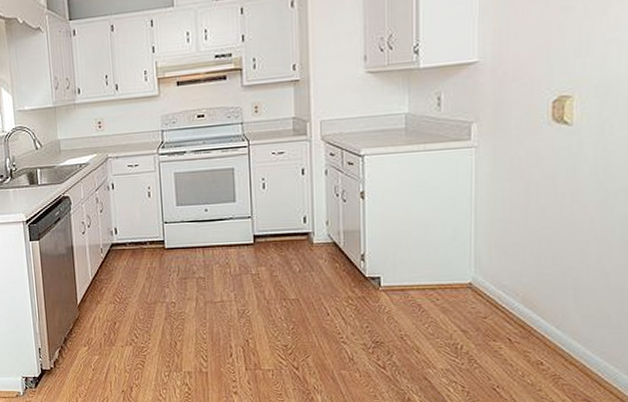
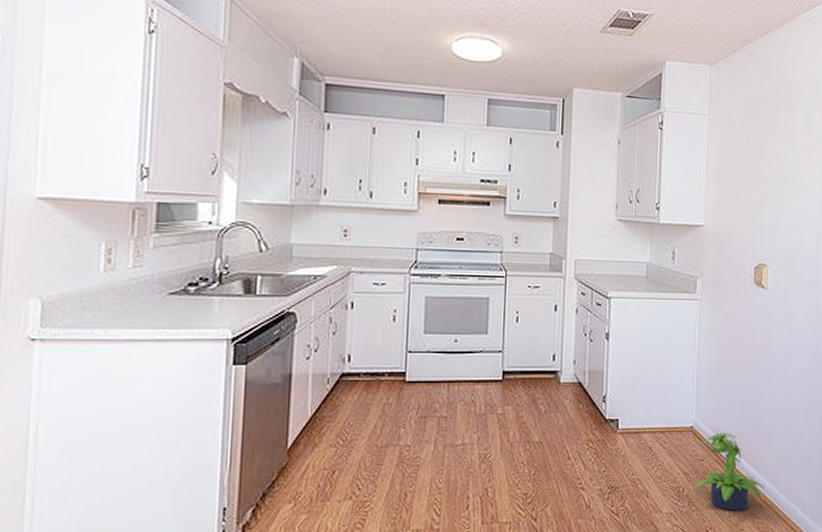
potted plant: none [475,288,570,370] -> present [694,432,764,511]

